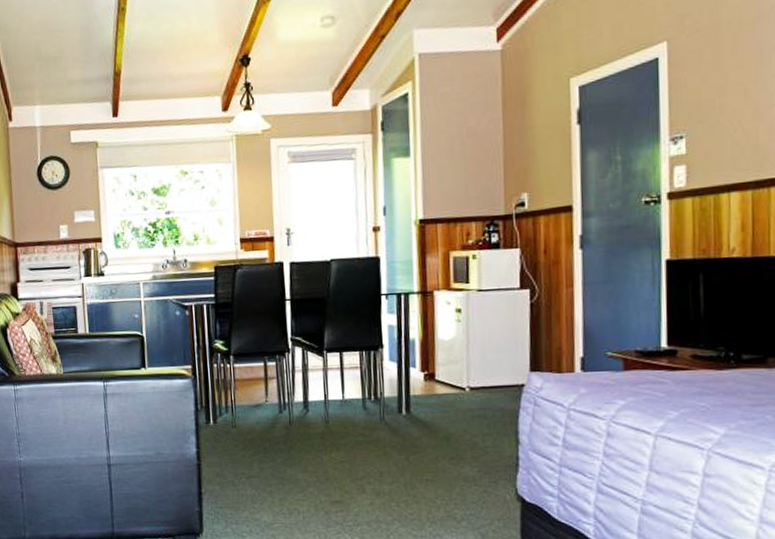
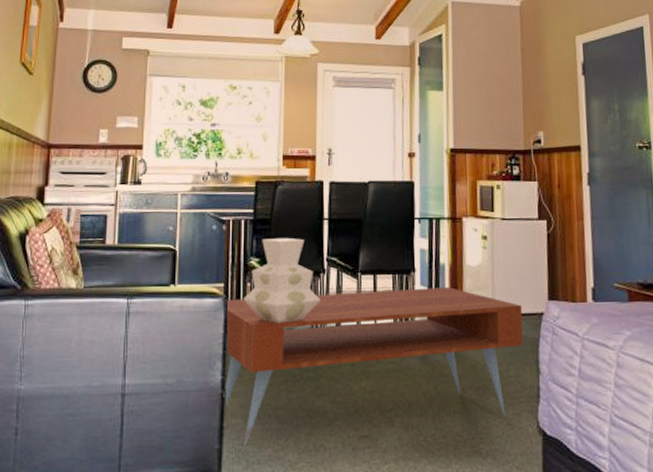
coffee table: none [196,362,502,516] -> present [223,287,524,455]
vase: none [211,319,287,401] -> present [244,237,320,323]

